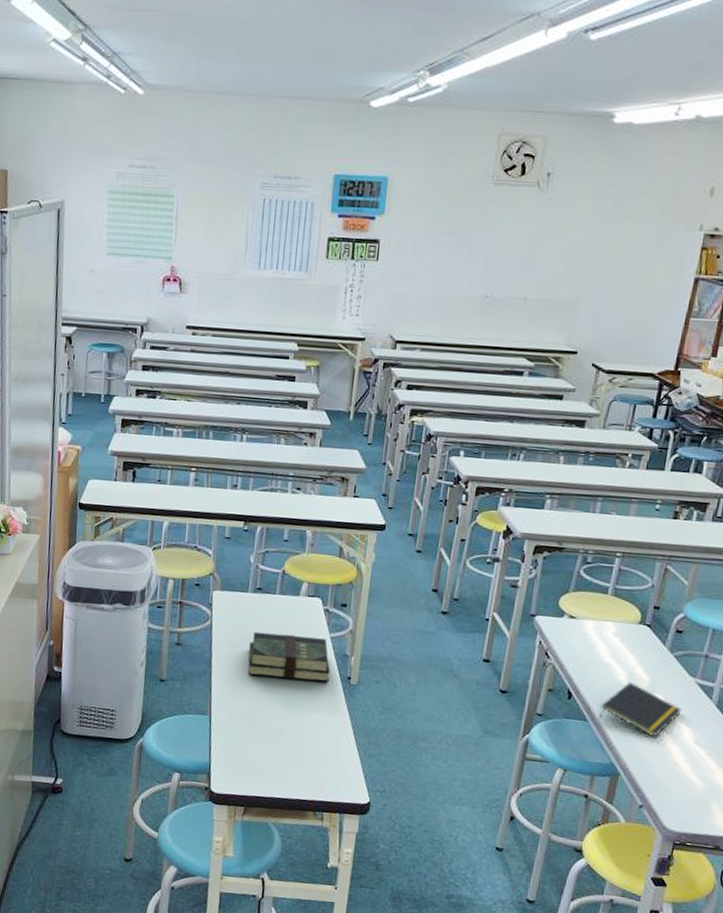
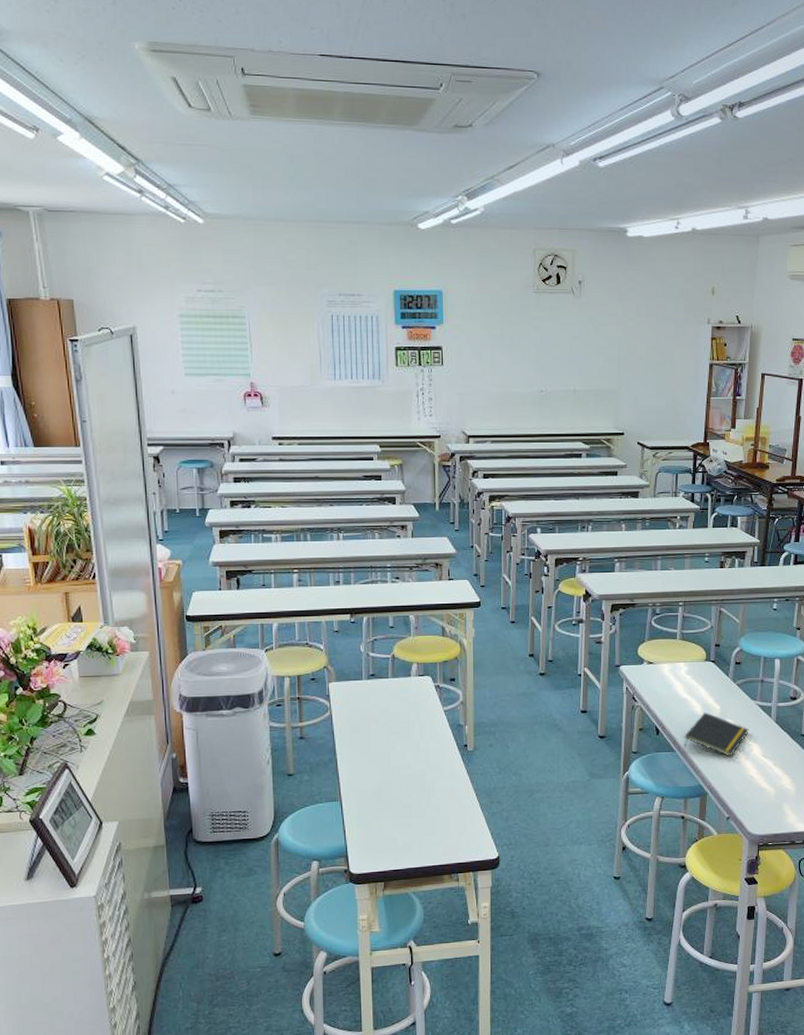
book: present [248,631,331,683] -> none [370,713,448,757]

